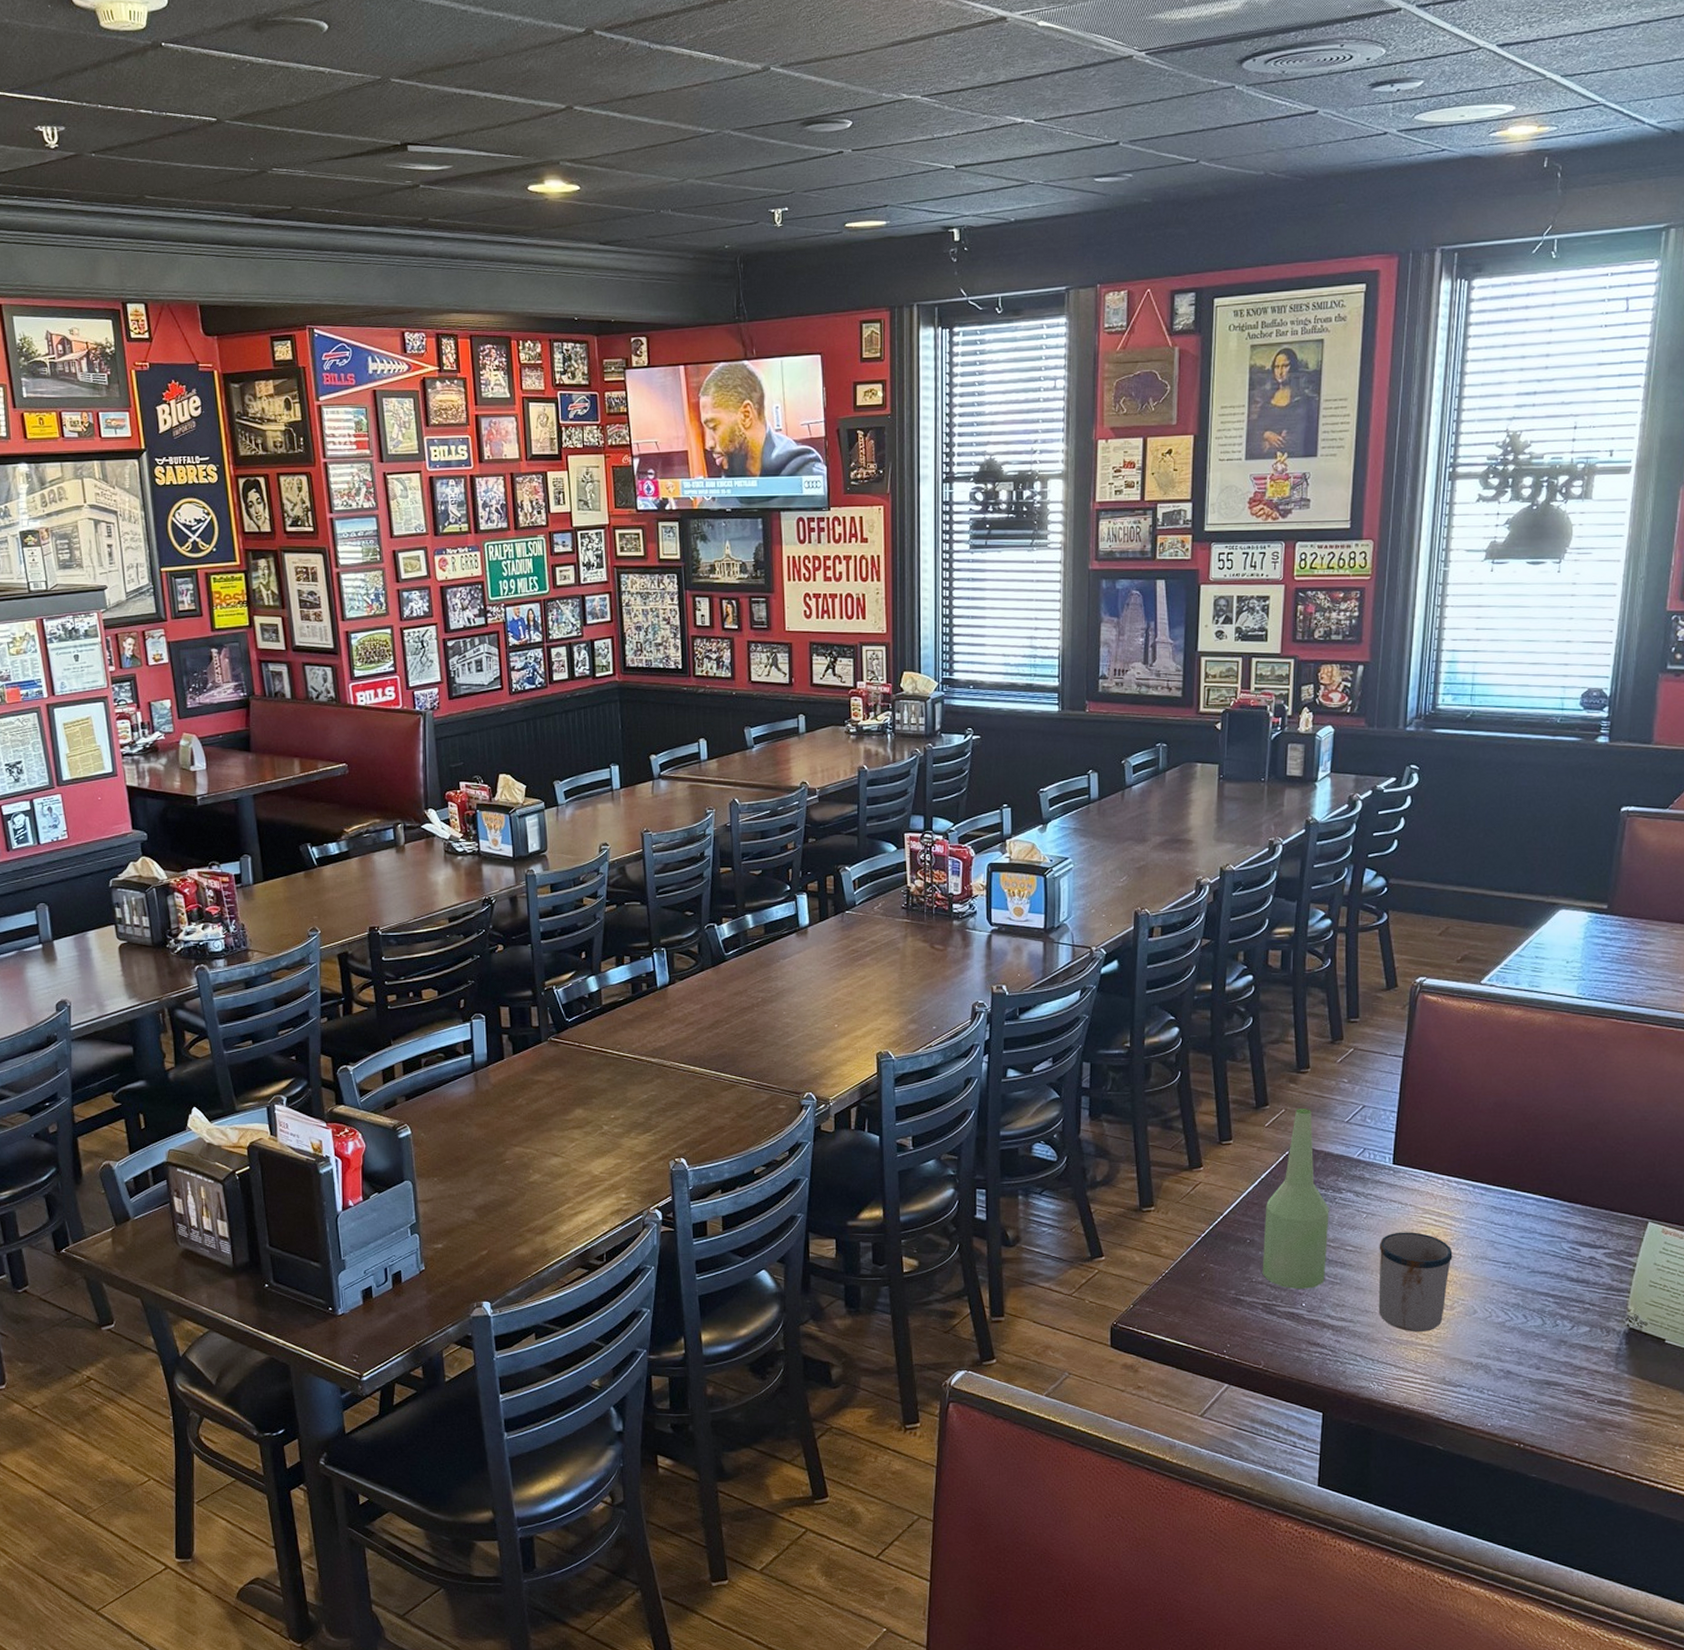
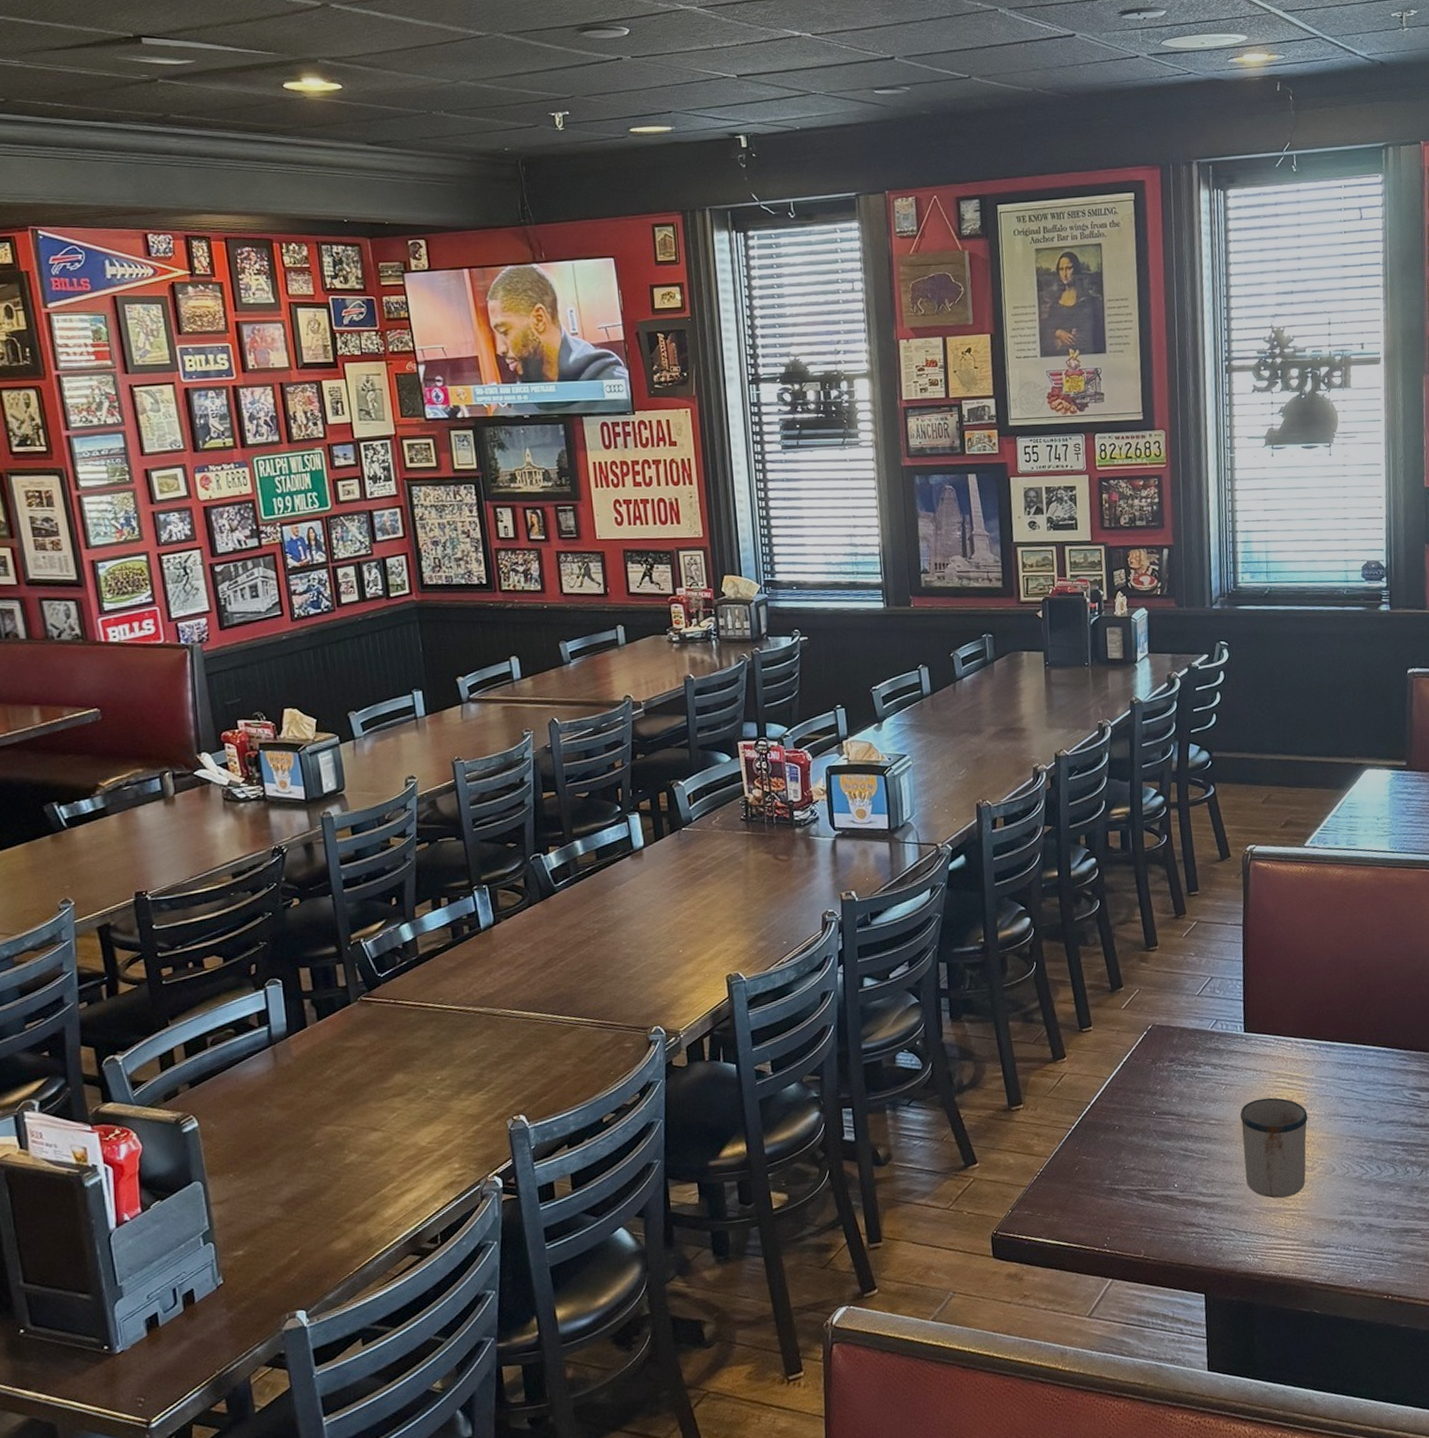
bottle: present [1262,1108,1329,1290] -> none [1130,985,1193,1171]

